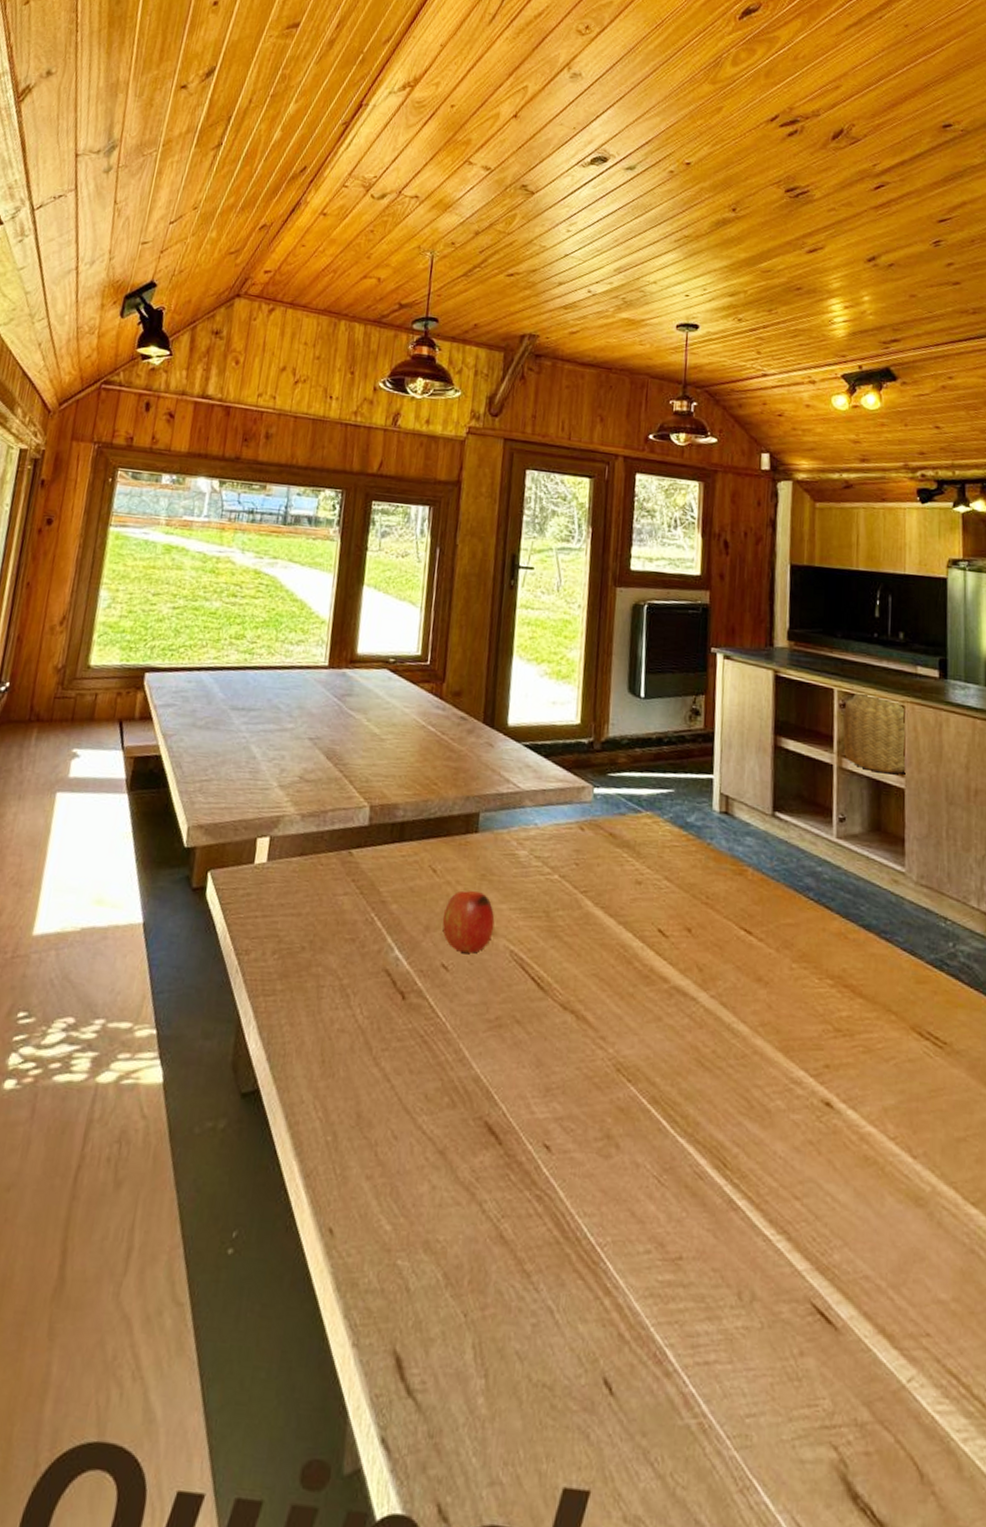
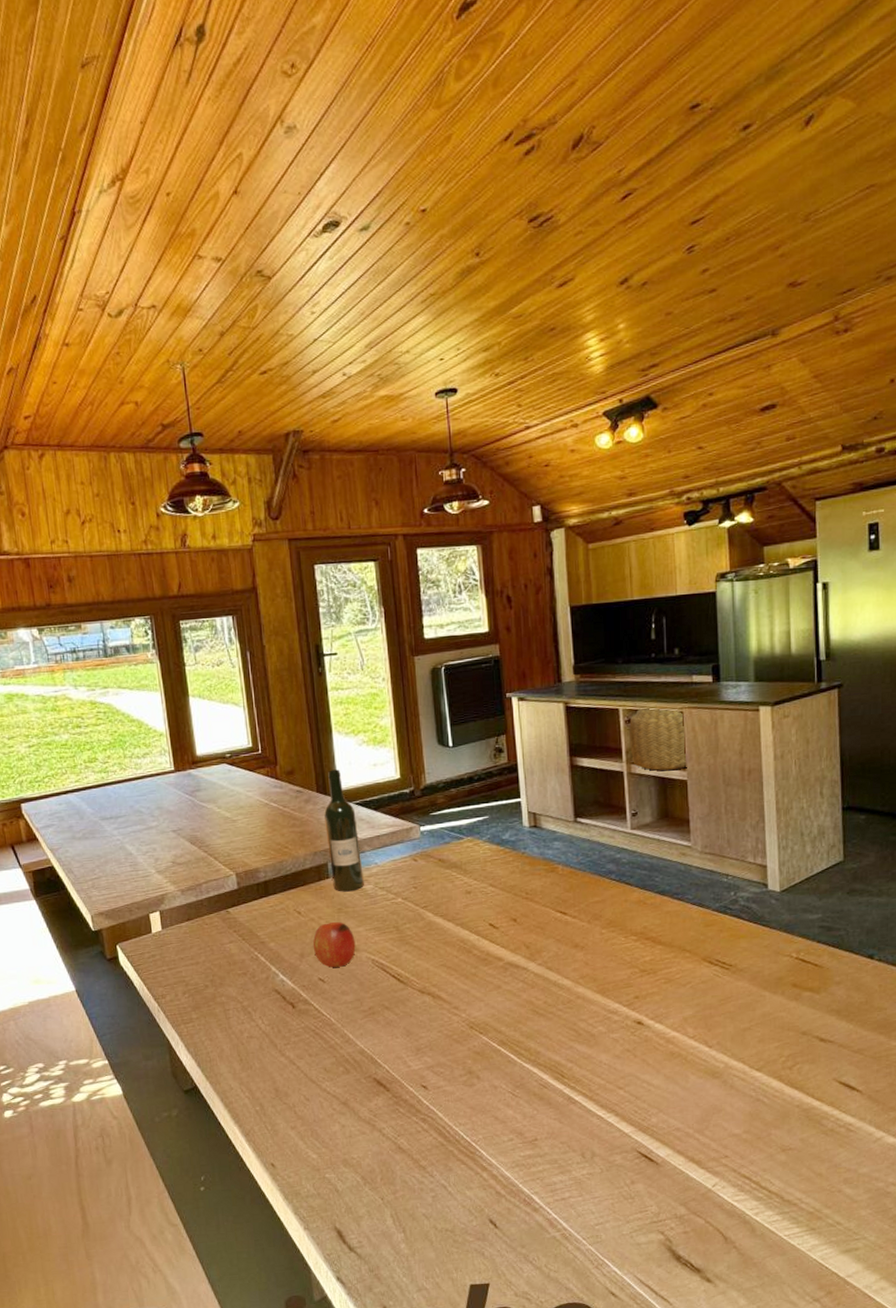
wine bottle: none [481,699,523,855] -> present [324,769,364,892]

